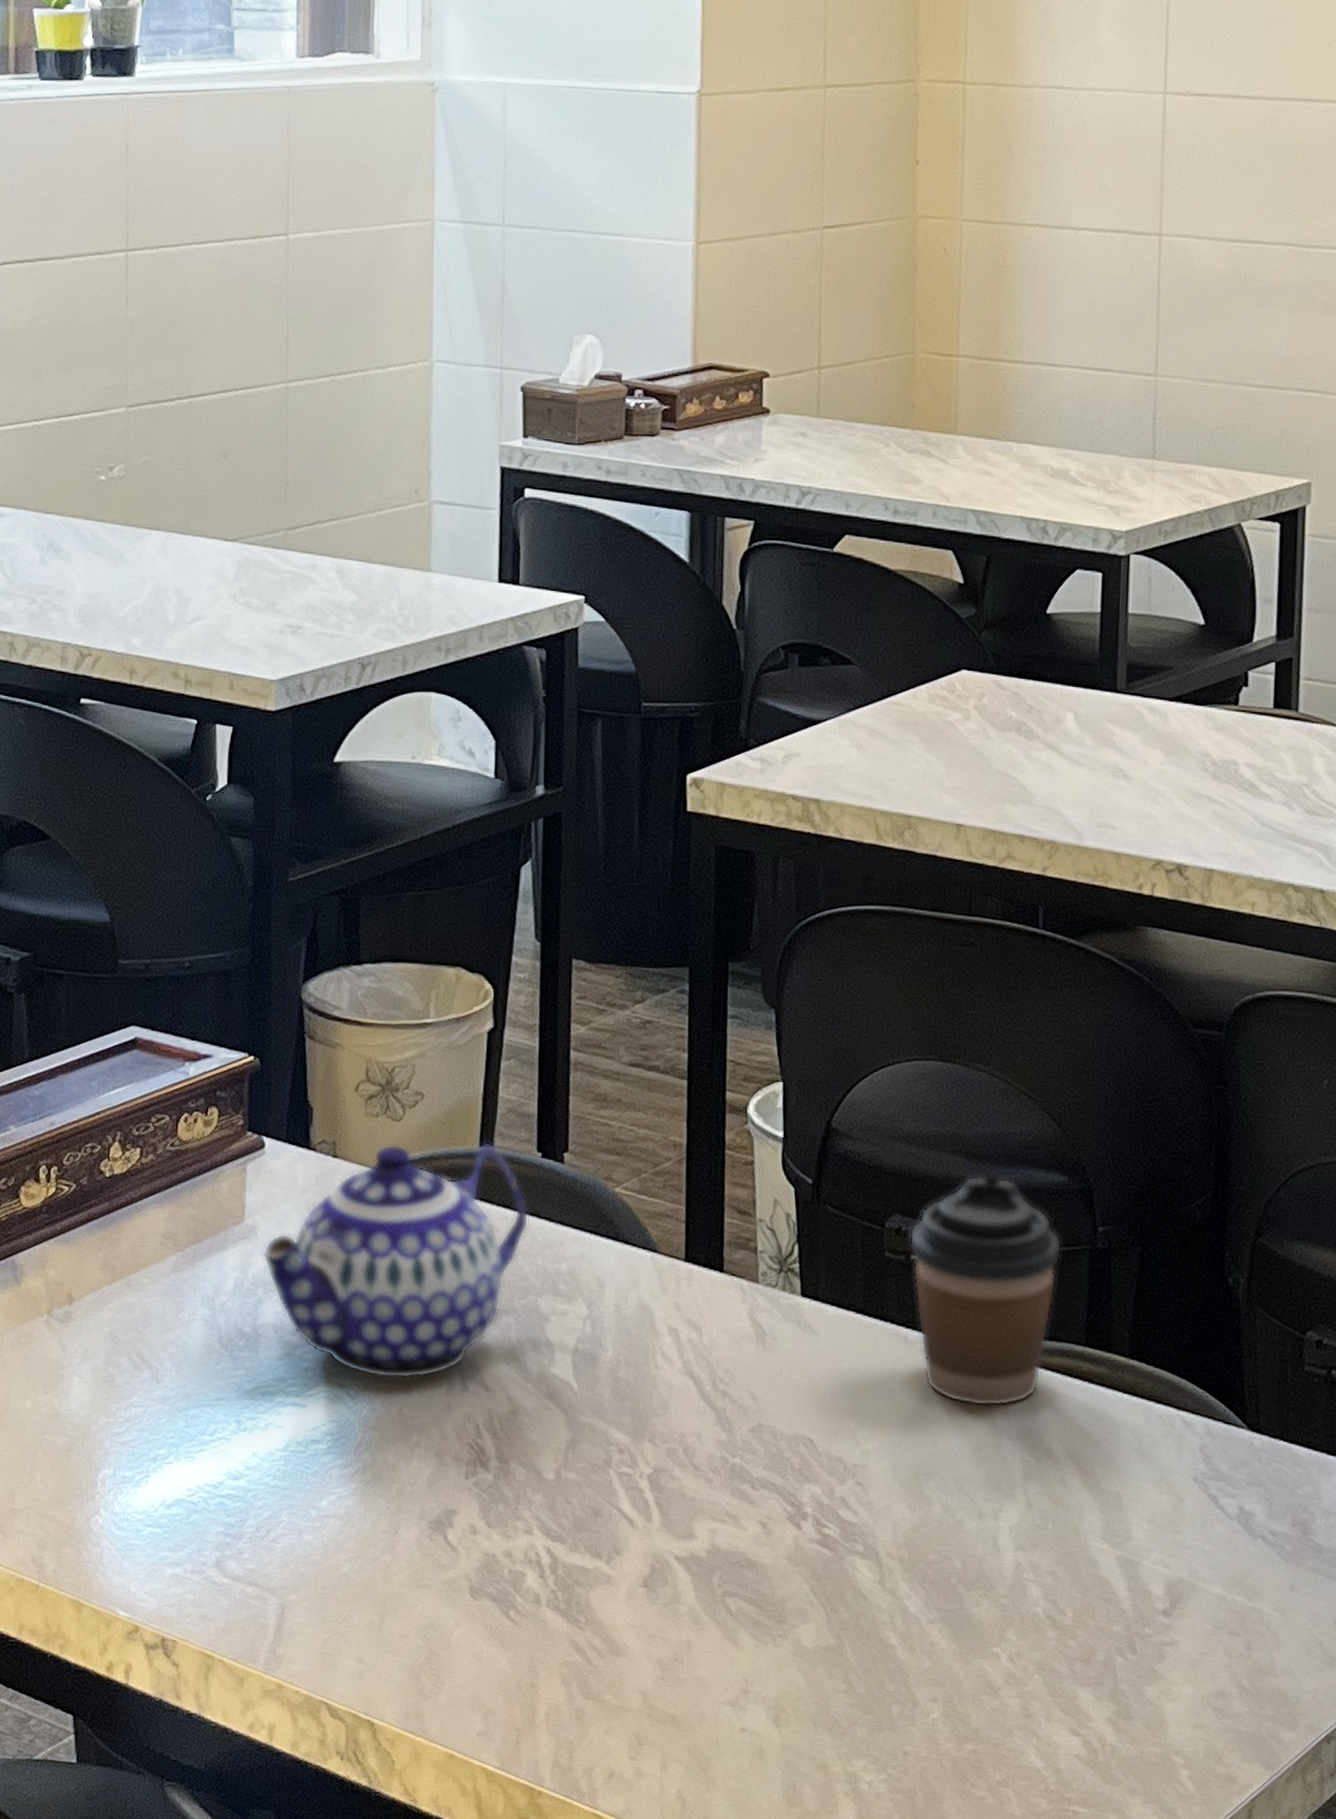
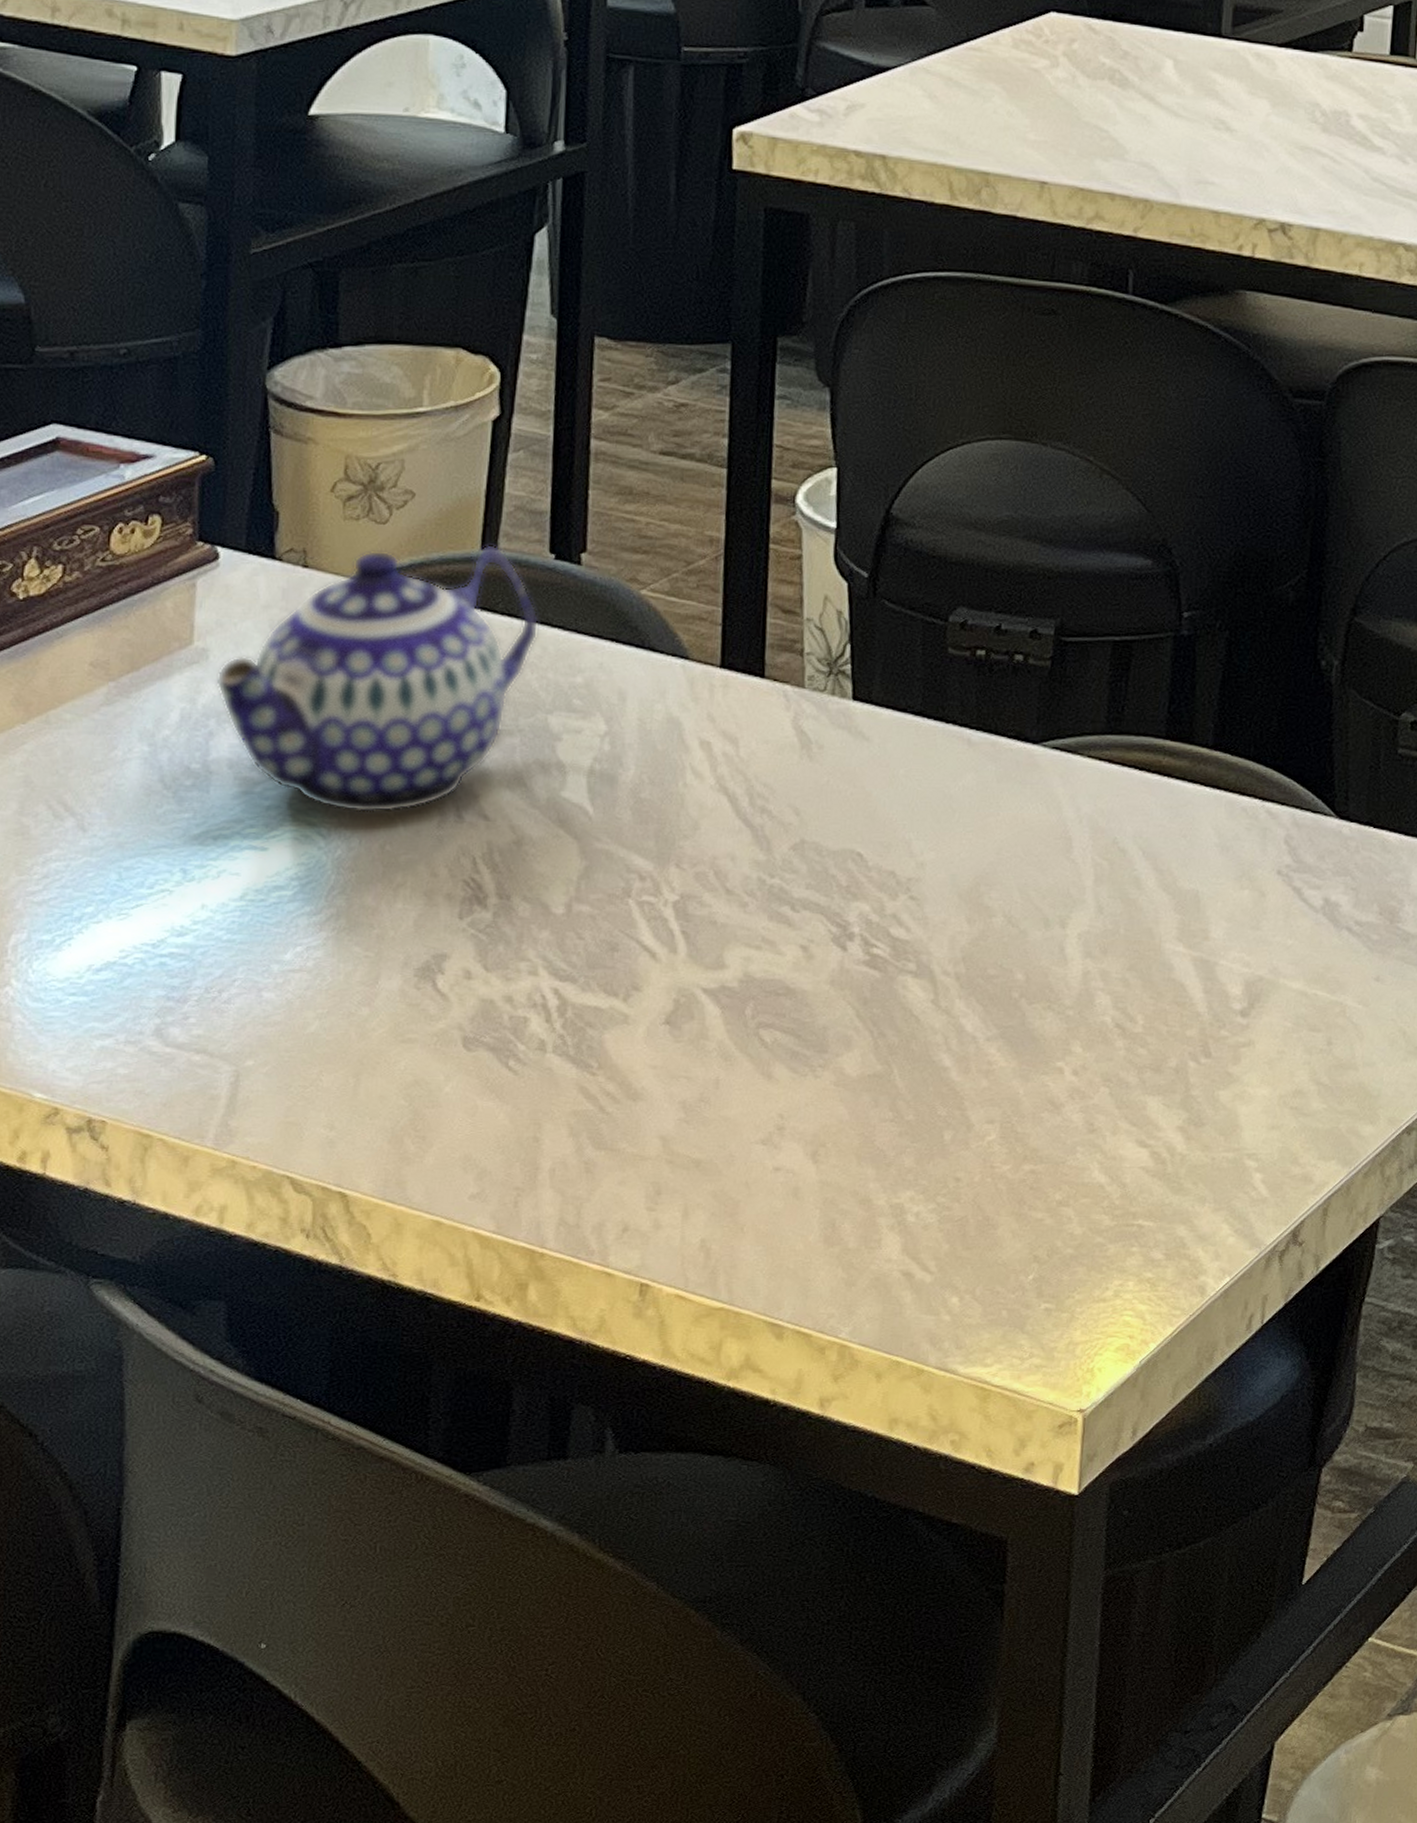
coffee cup: present [909,1175,1062,1407] -> none [975,562,1144,809]

